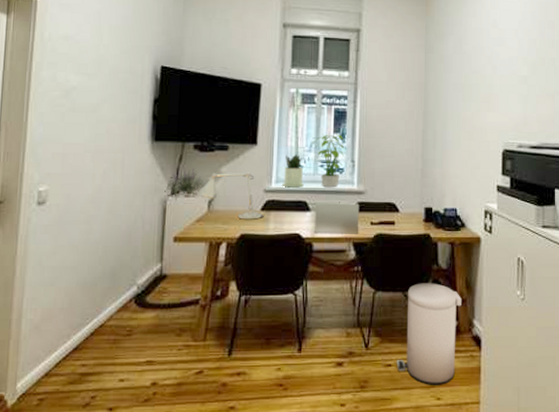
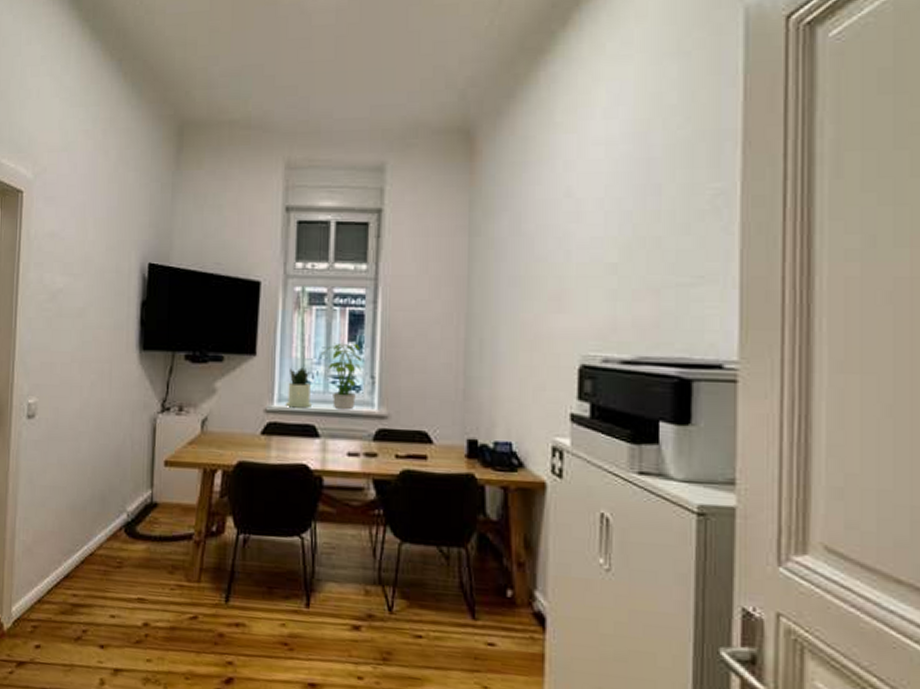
plant: present [166,169,208,200] -> none [155,382,201,418]
desk lamp: present [196,172,264,220] -> none [188,388,265,445]
laptop: present [313,203,360,234] -> none [324,427,381,469]
pedal bin: present [396,283,461,385] -> none [428,536,518,671]

